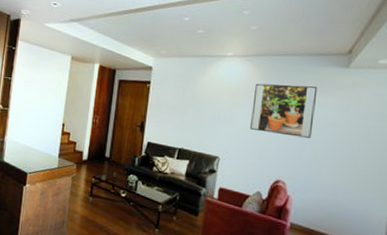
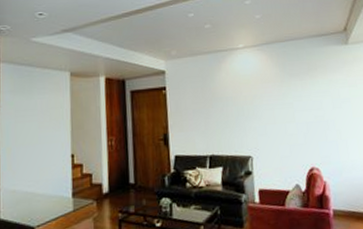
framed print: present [250,83,318,138] -> none [271,67,332,121]

